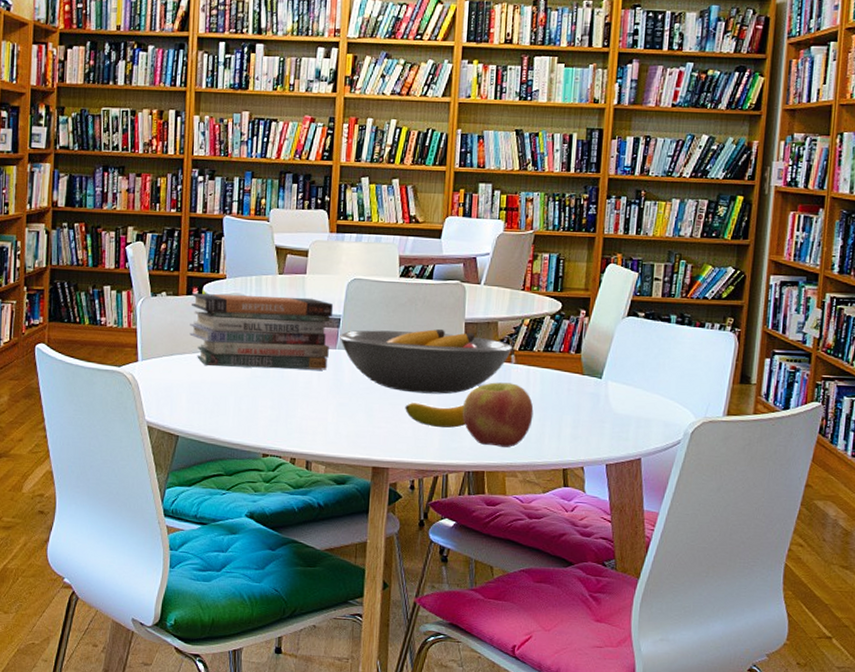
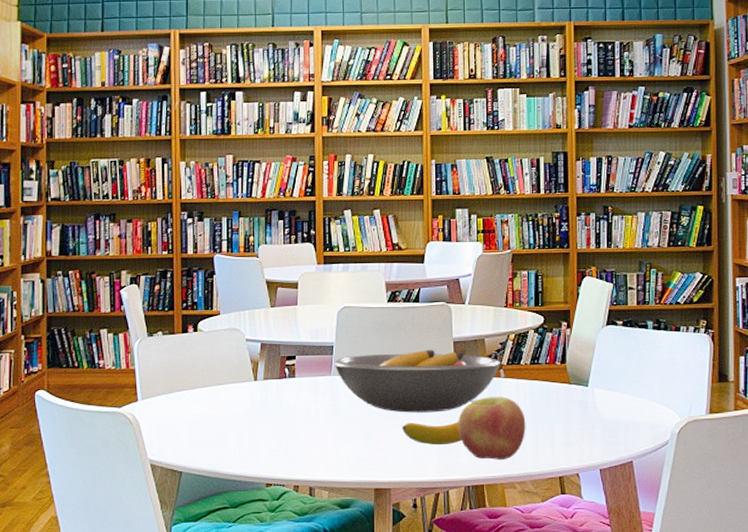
book stack: present [189,293,334,370] -> none [187,328,326,401]

